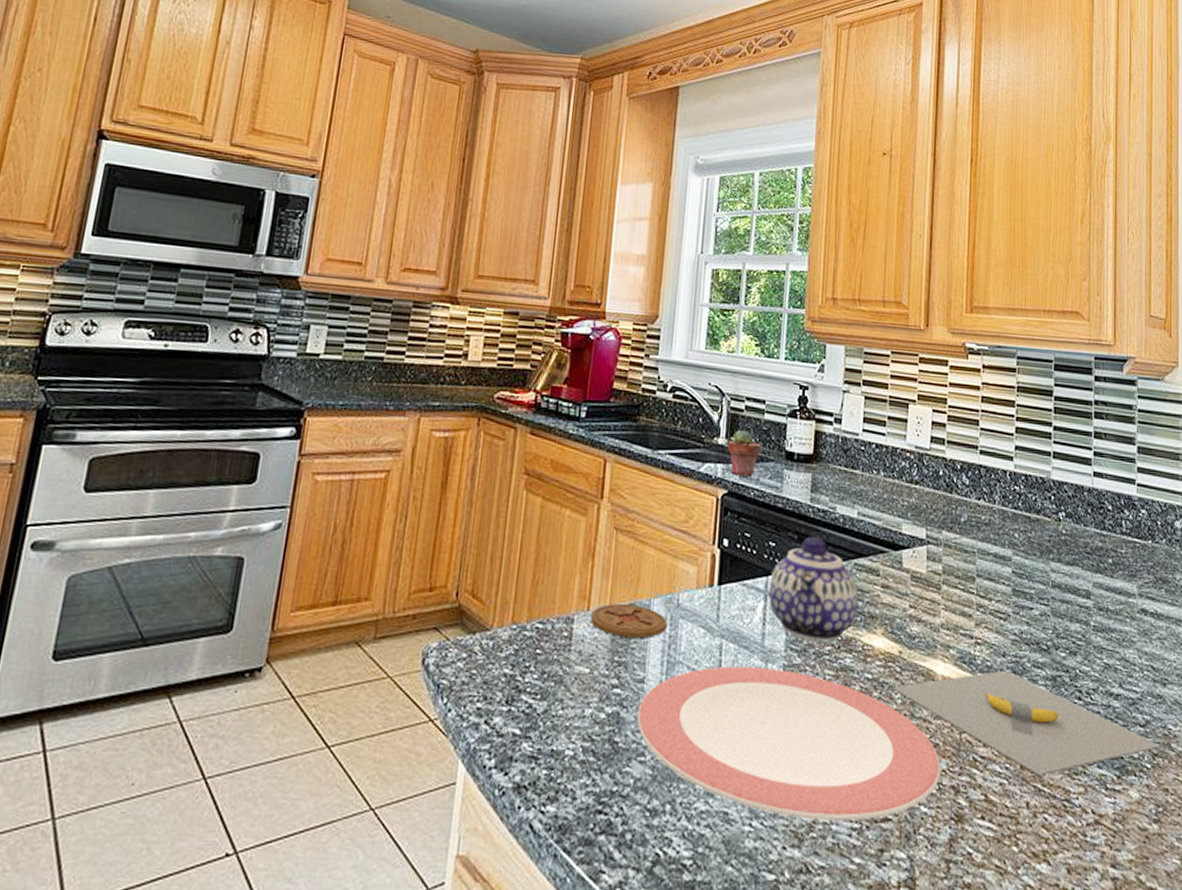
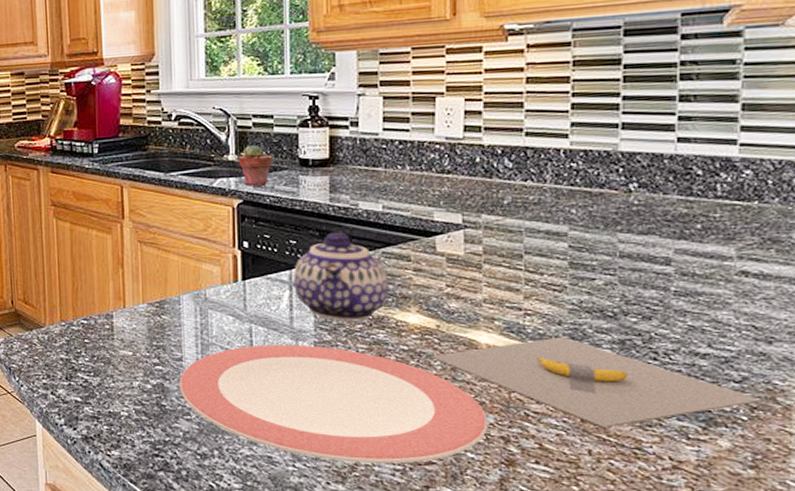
coaster: present [590,604,668,639] -> none [127,301,198,328]

